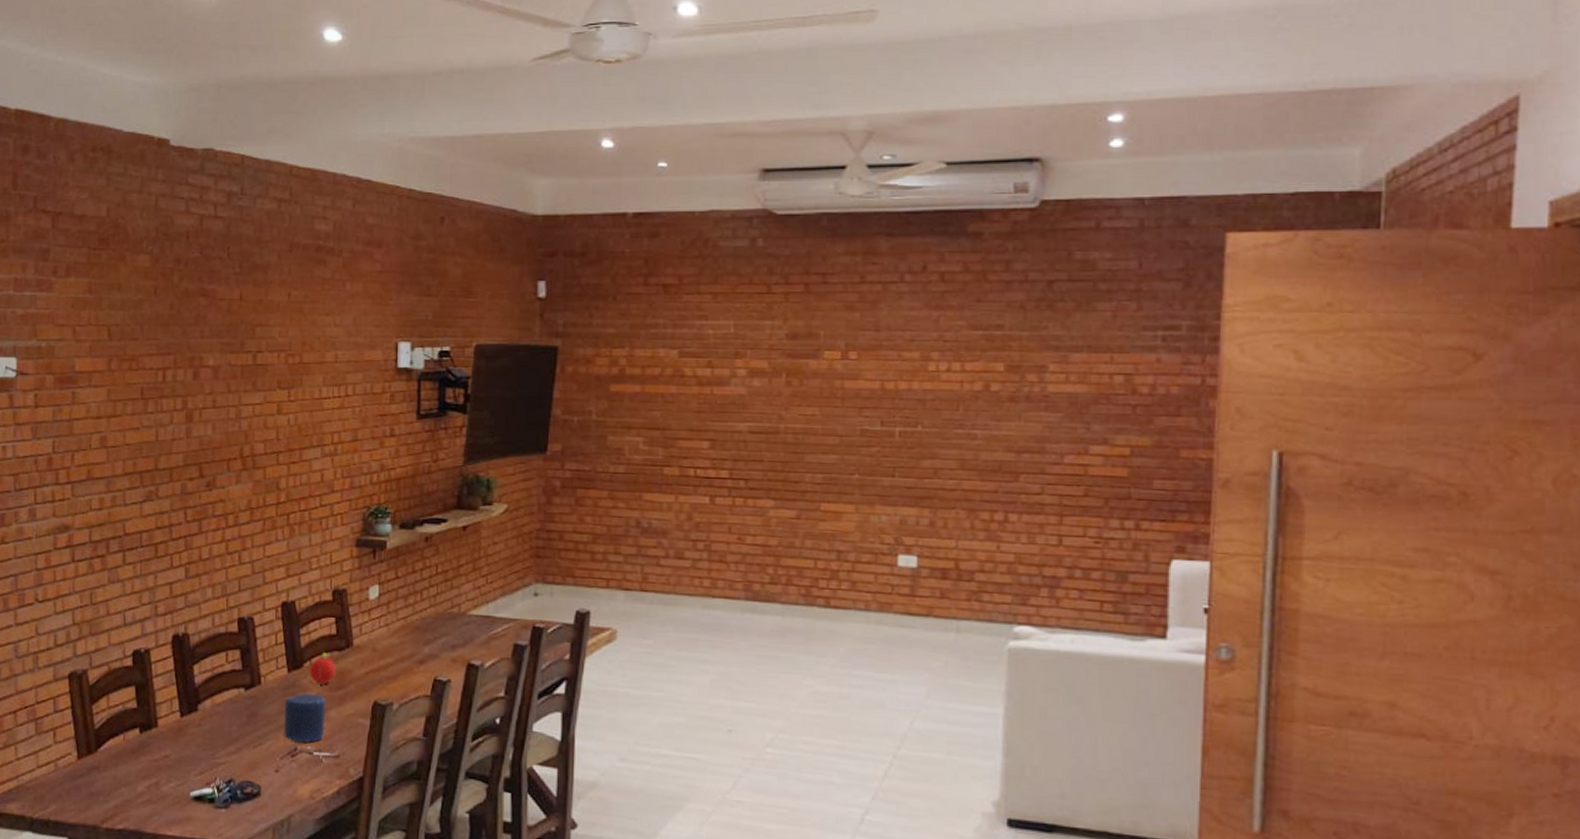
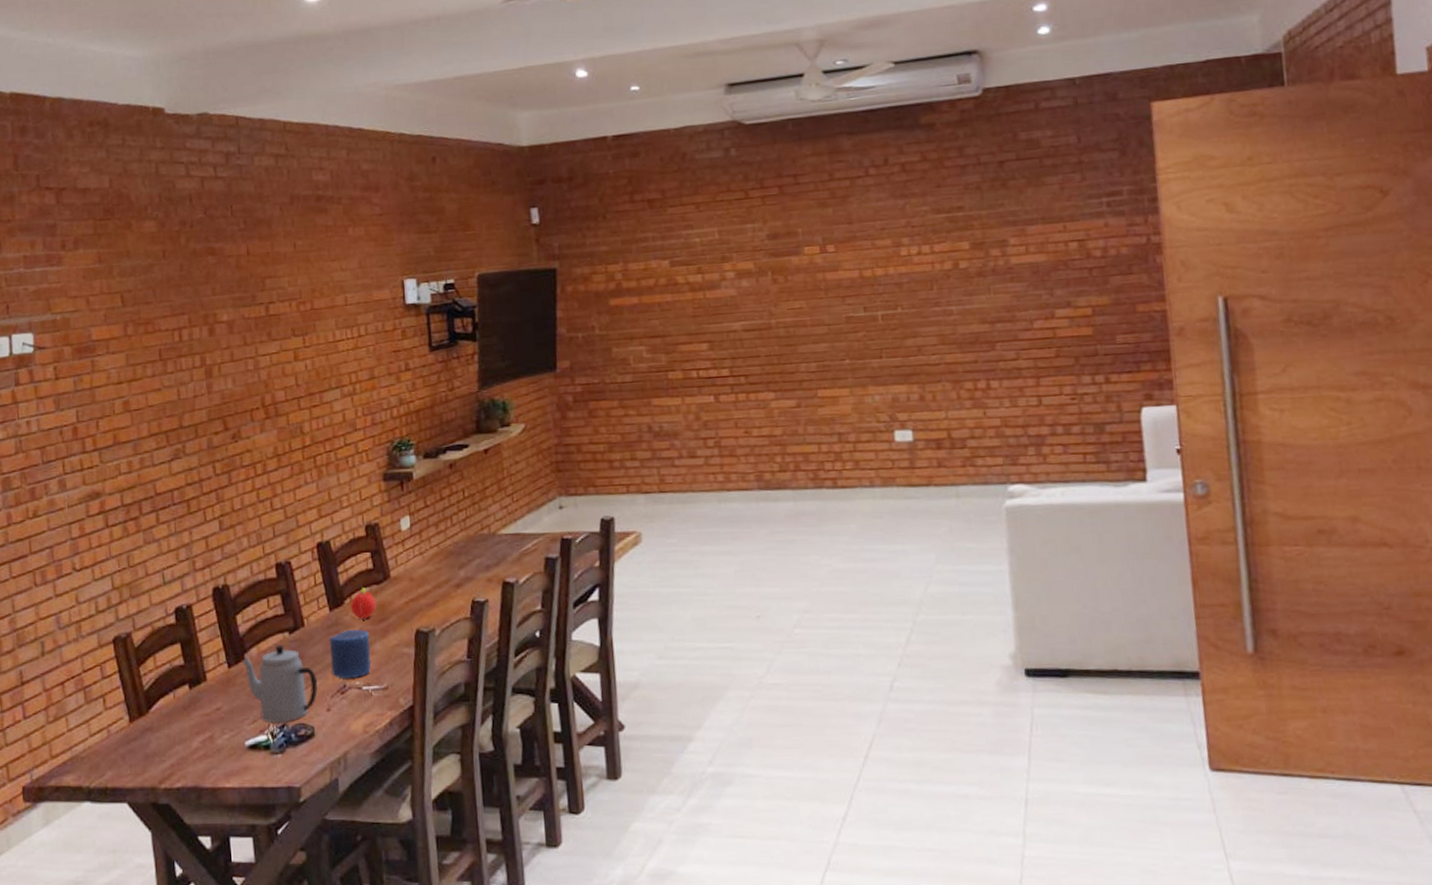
teapot: none [195,700,268,778] -> present [242,644,318,723]

